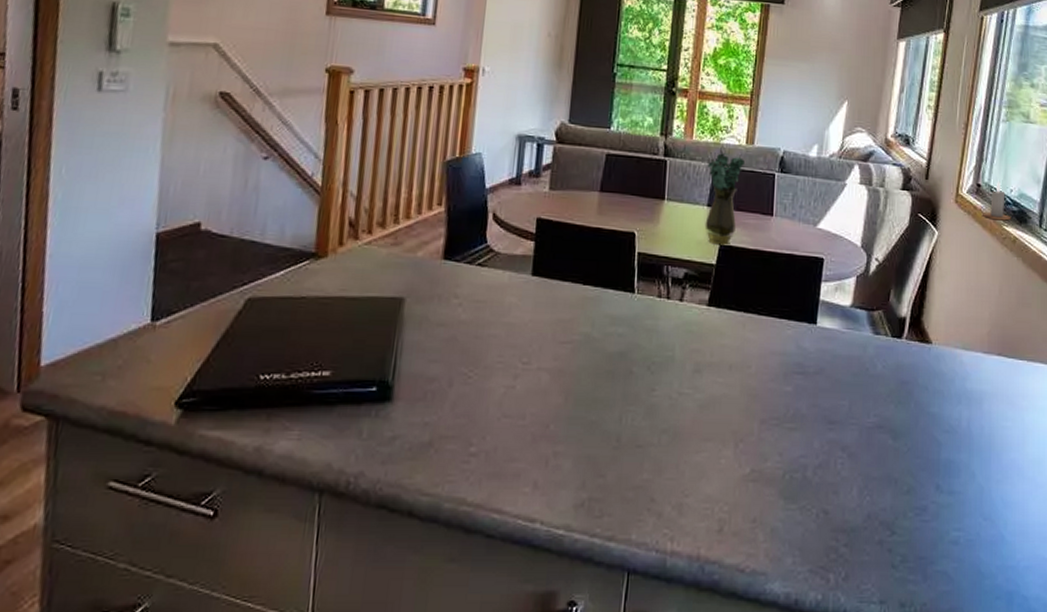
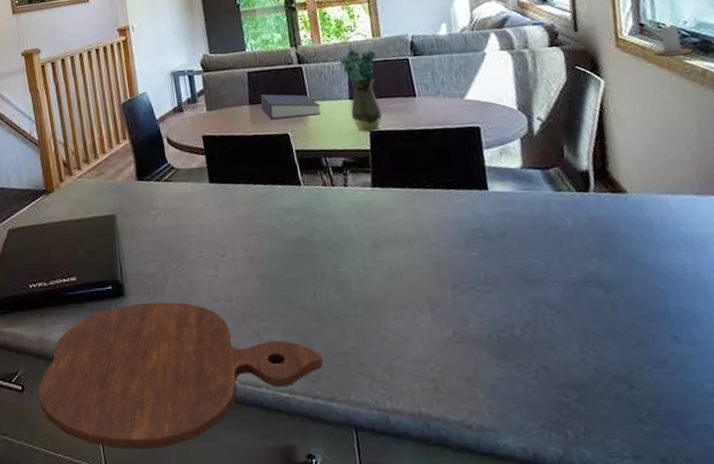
cutting board: none [235,411,611,596] -> present [38,302,323,449]
book: none [612,183,676,217] -> present [260,94,321,120]

